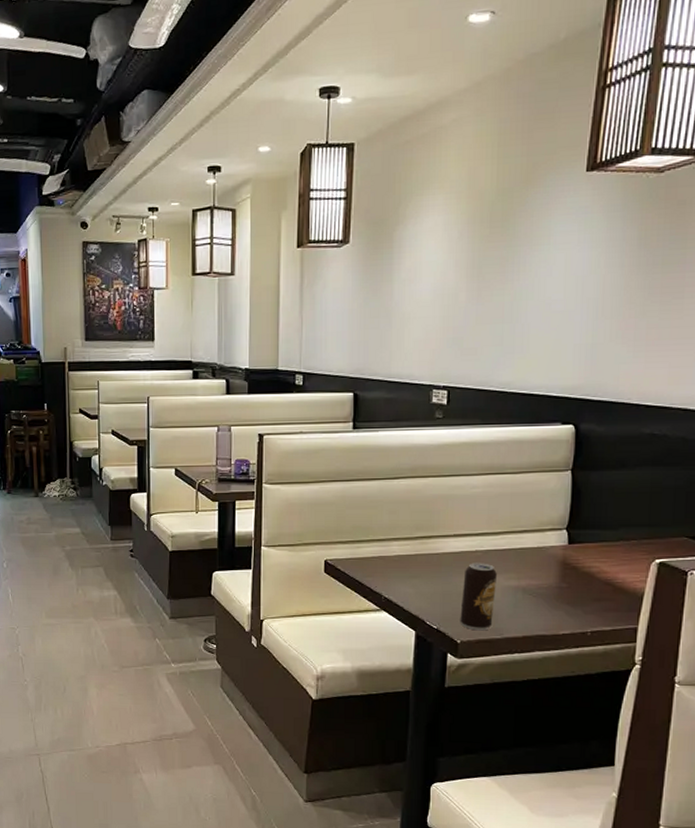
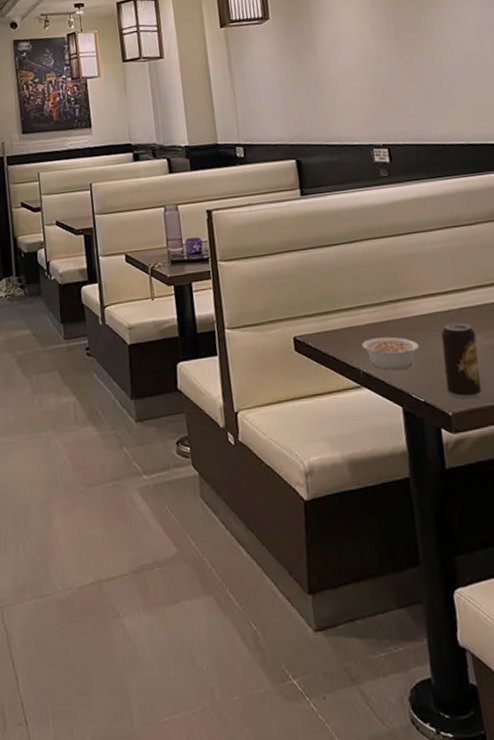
legume: none [388,569,442,598] -> present [362,337,419,370]

